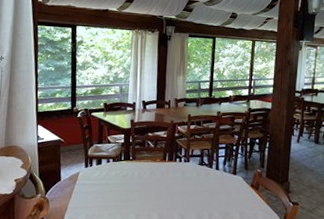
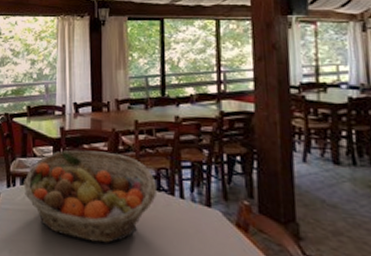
fruit basket: none [99,137,200,204] -> present [23,150,156,244]

